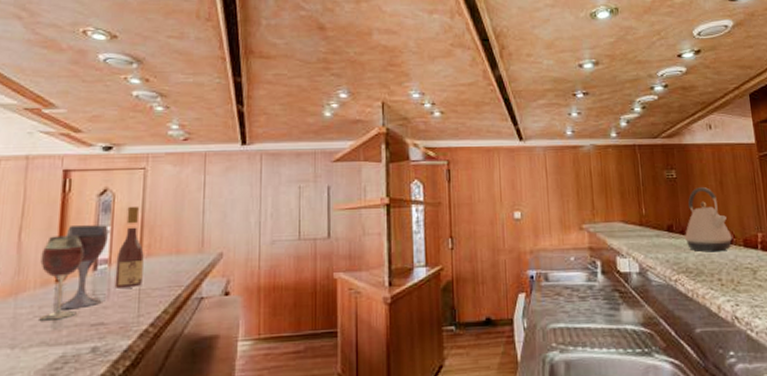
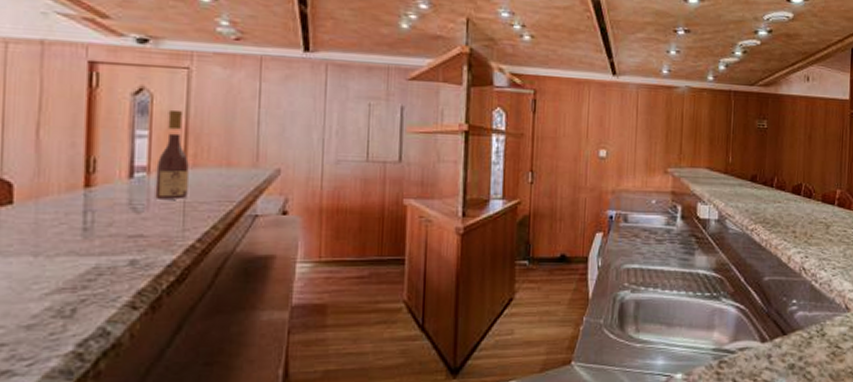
wineglass: present [39,235,84,321] -> none [65,136,118,229]
cup: present [60,225,109,308] -> none [91,126,146,217]
kettle: present [685,187,733,252] -> none [767,140,812,205]

